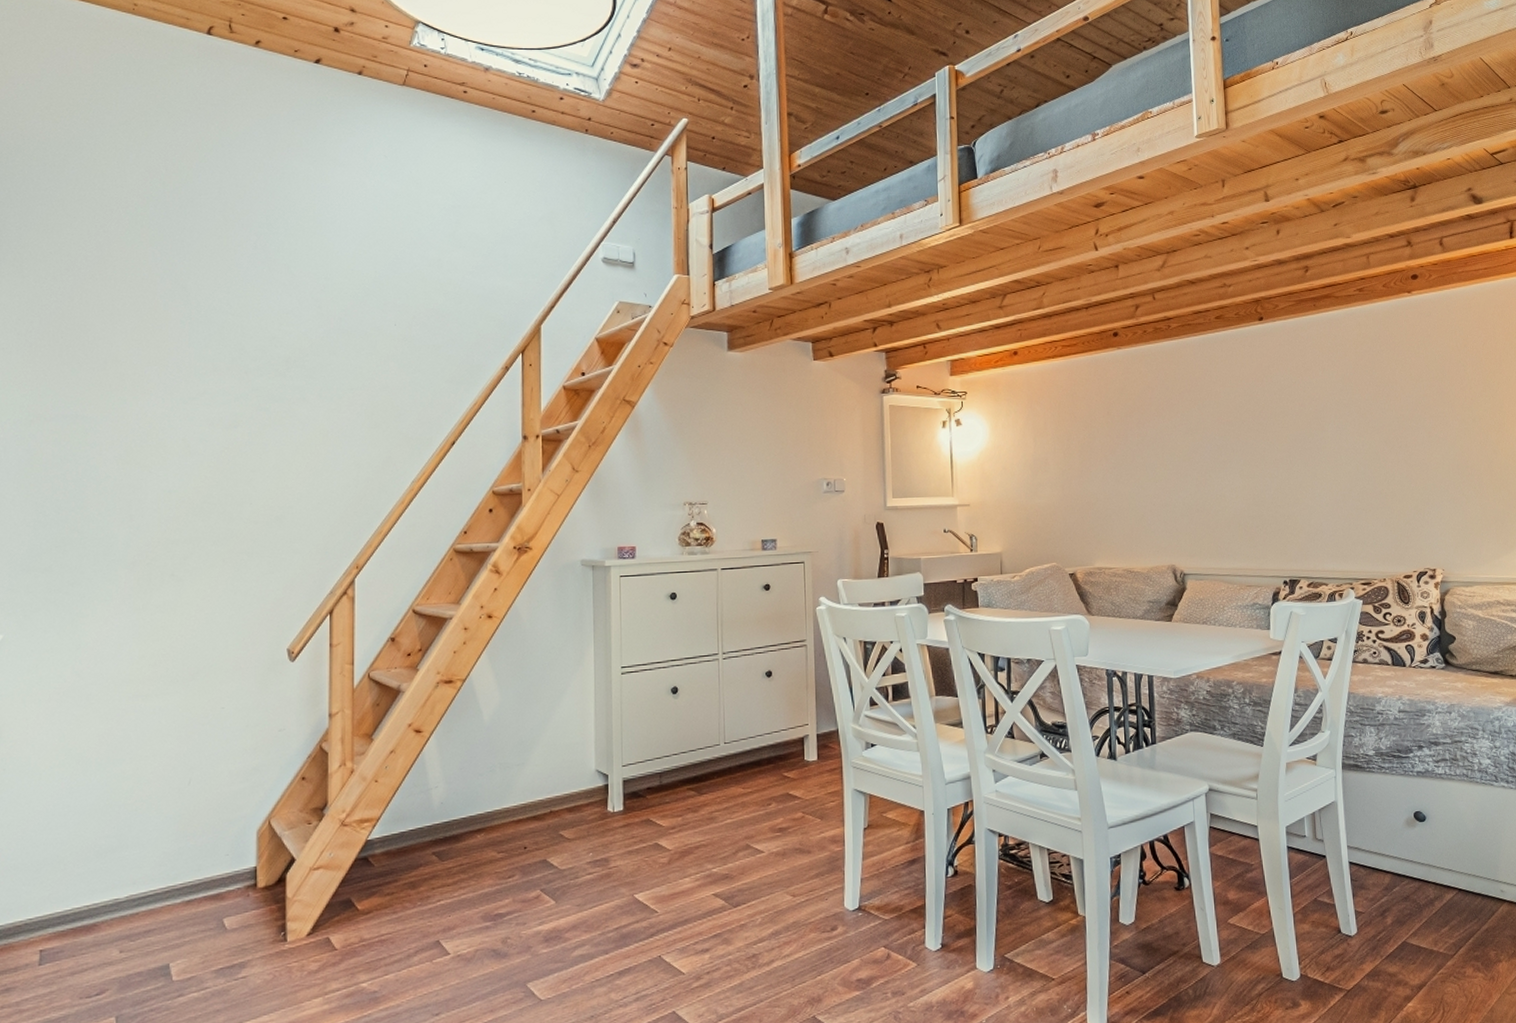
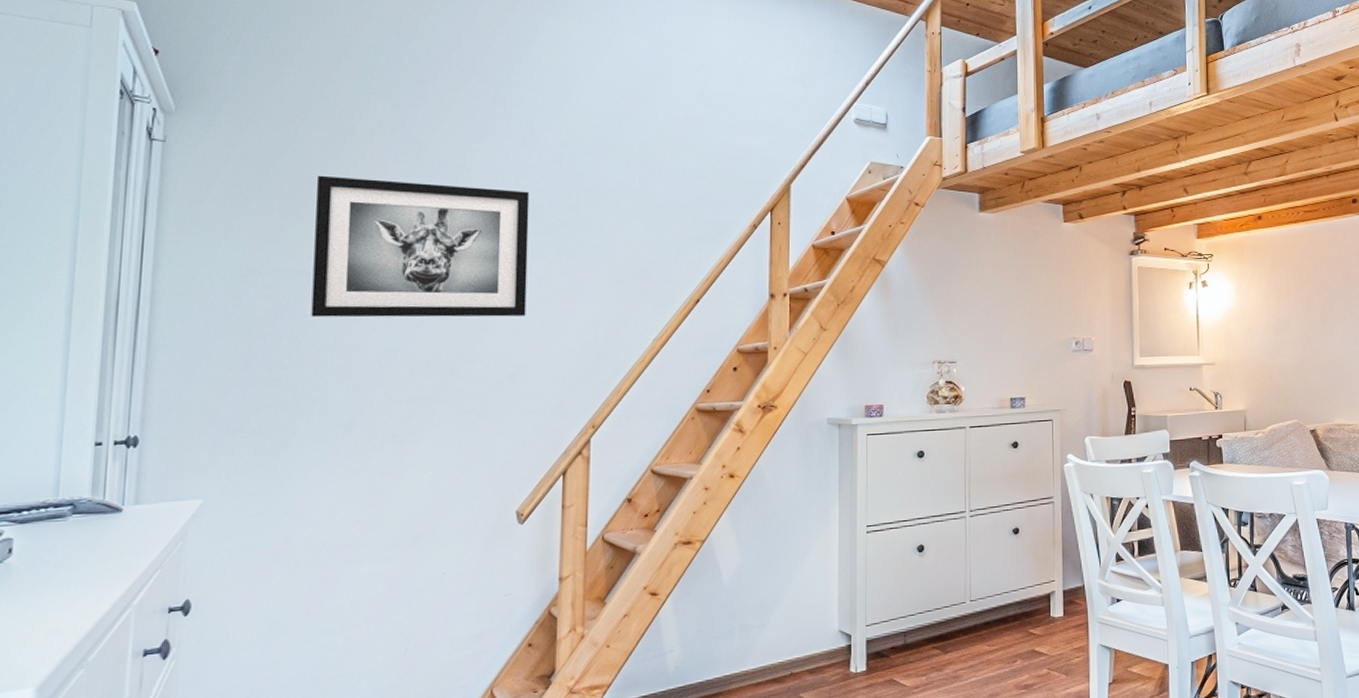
wall art: none [93,323,291,461] -> present [311,175,530,318]

